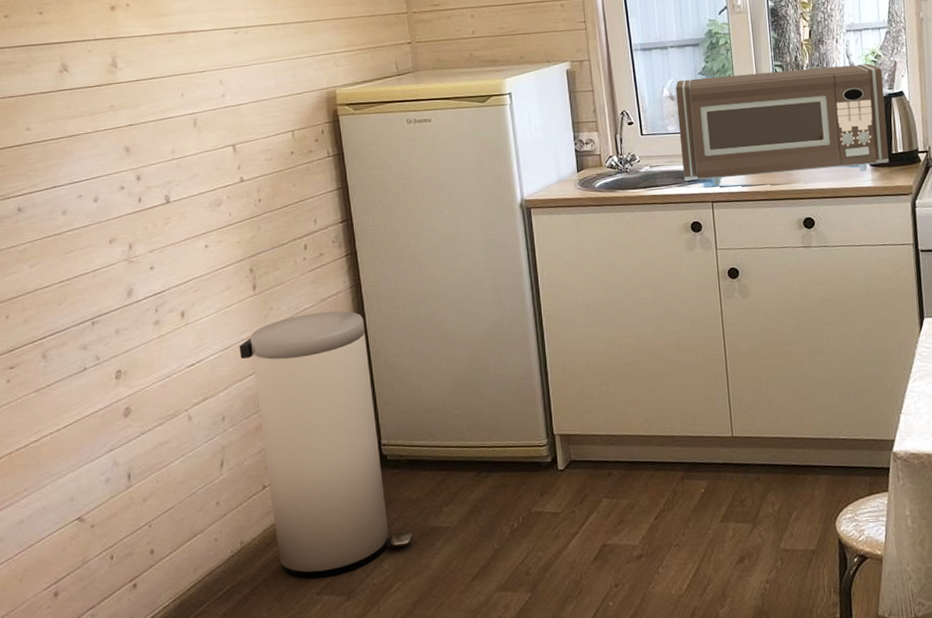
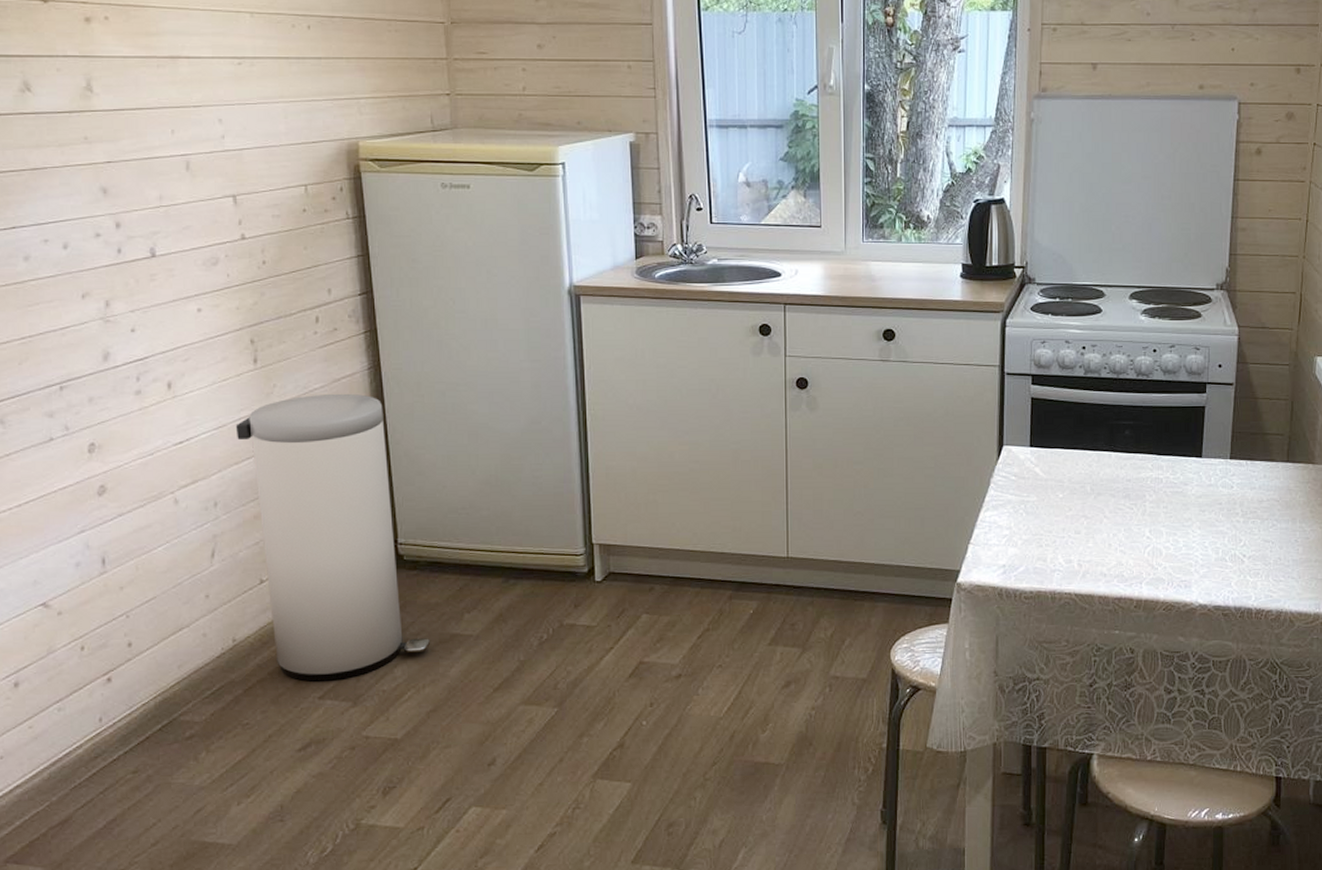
microwave: present [675,63,889,185] -> none [753,165,984,285]

